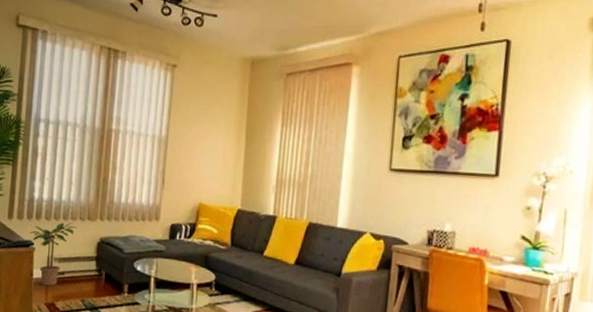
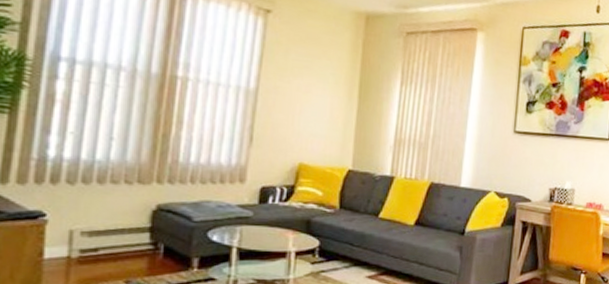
potted plant: present [29,221,77,286] -> none [37,185,120,268]

